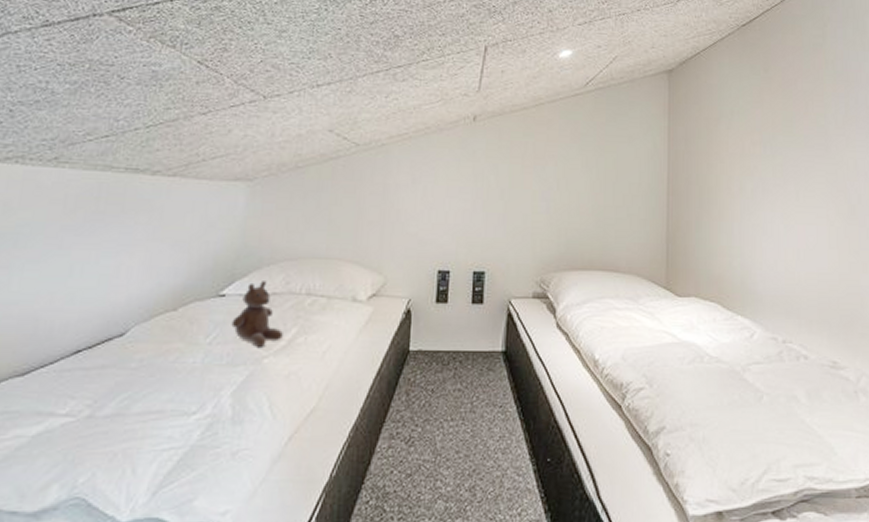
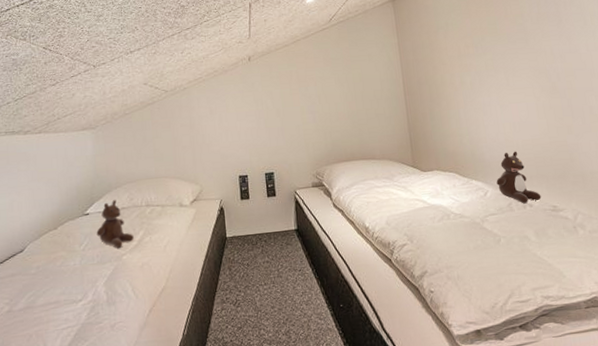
stuffed animal: none [767,285,820,354] -> present [496,151,542,204]

